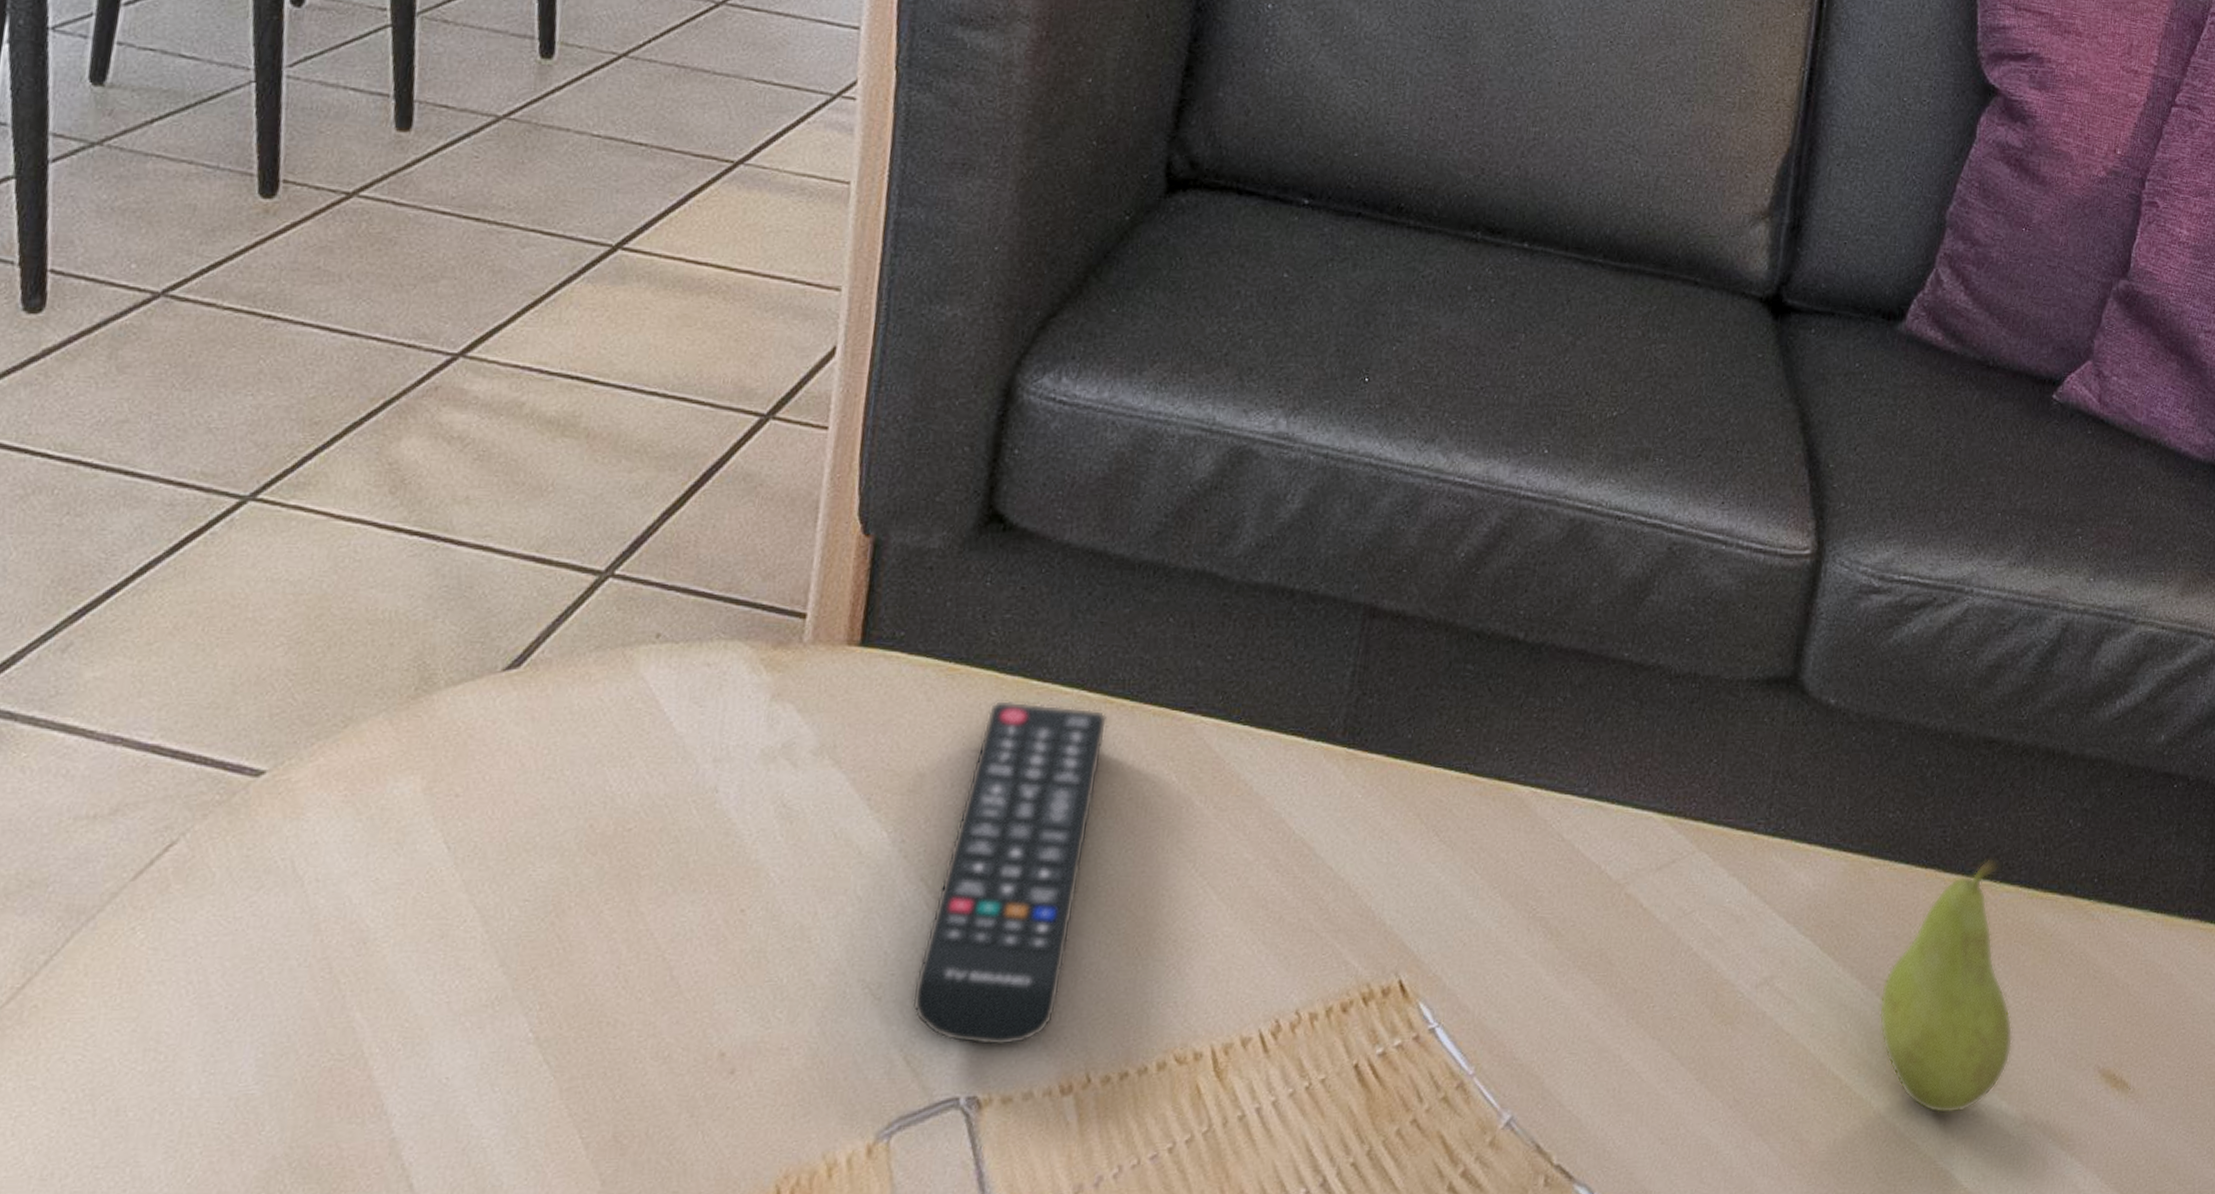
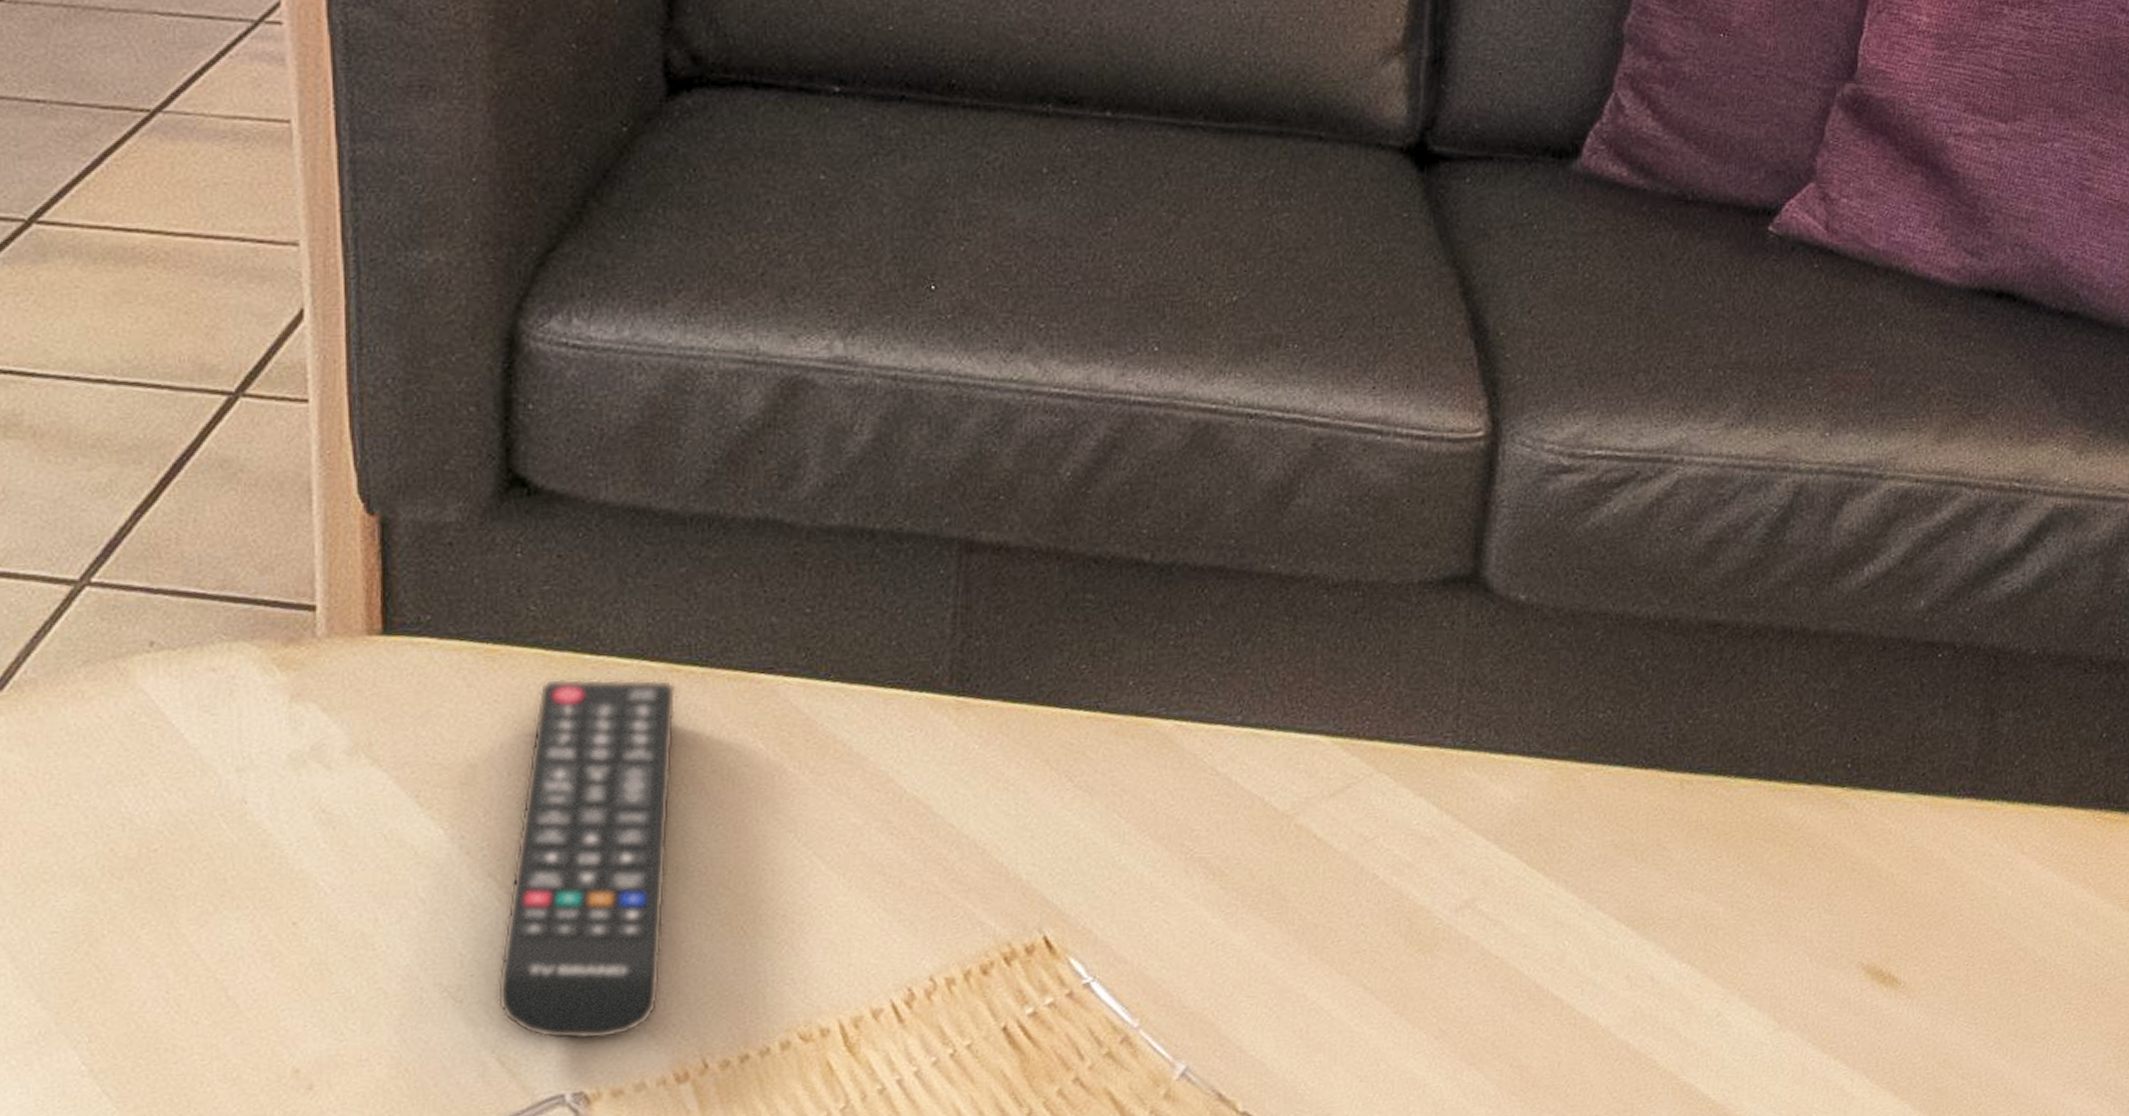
fruit: present [1878,857,2013,1114] -> none [1601,751,1760,1027]

